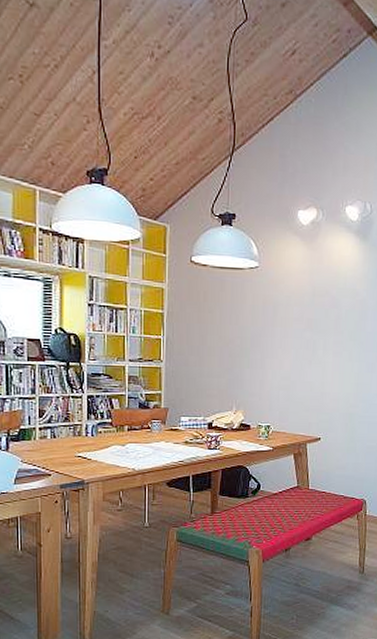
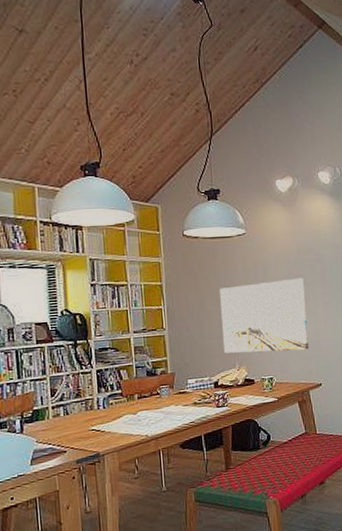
wall art: none [221,322,315,401] -> present [220,277,309,354]

